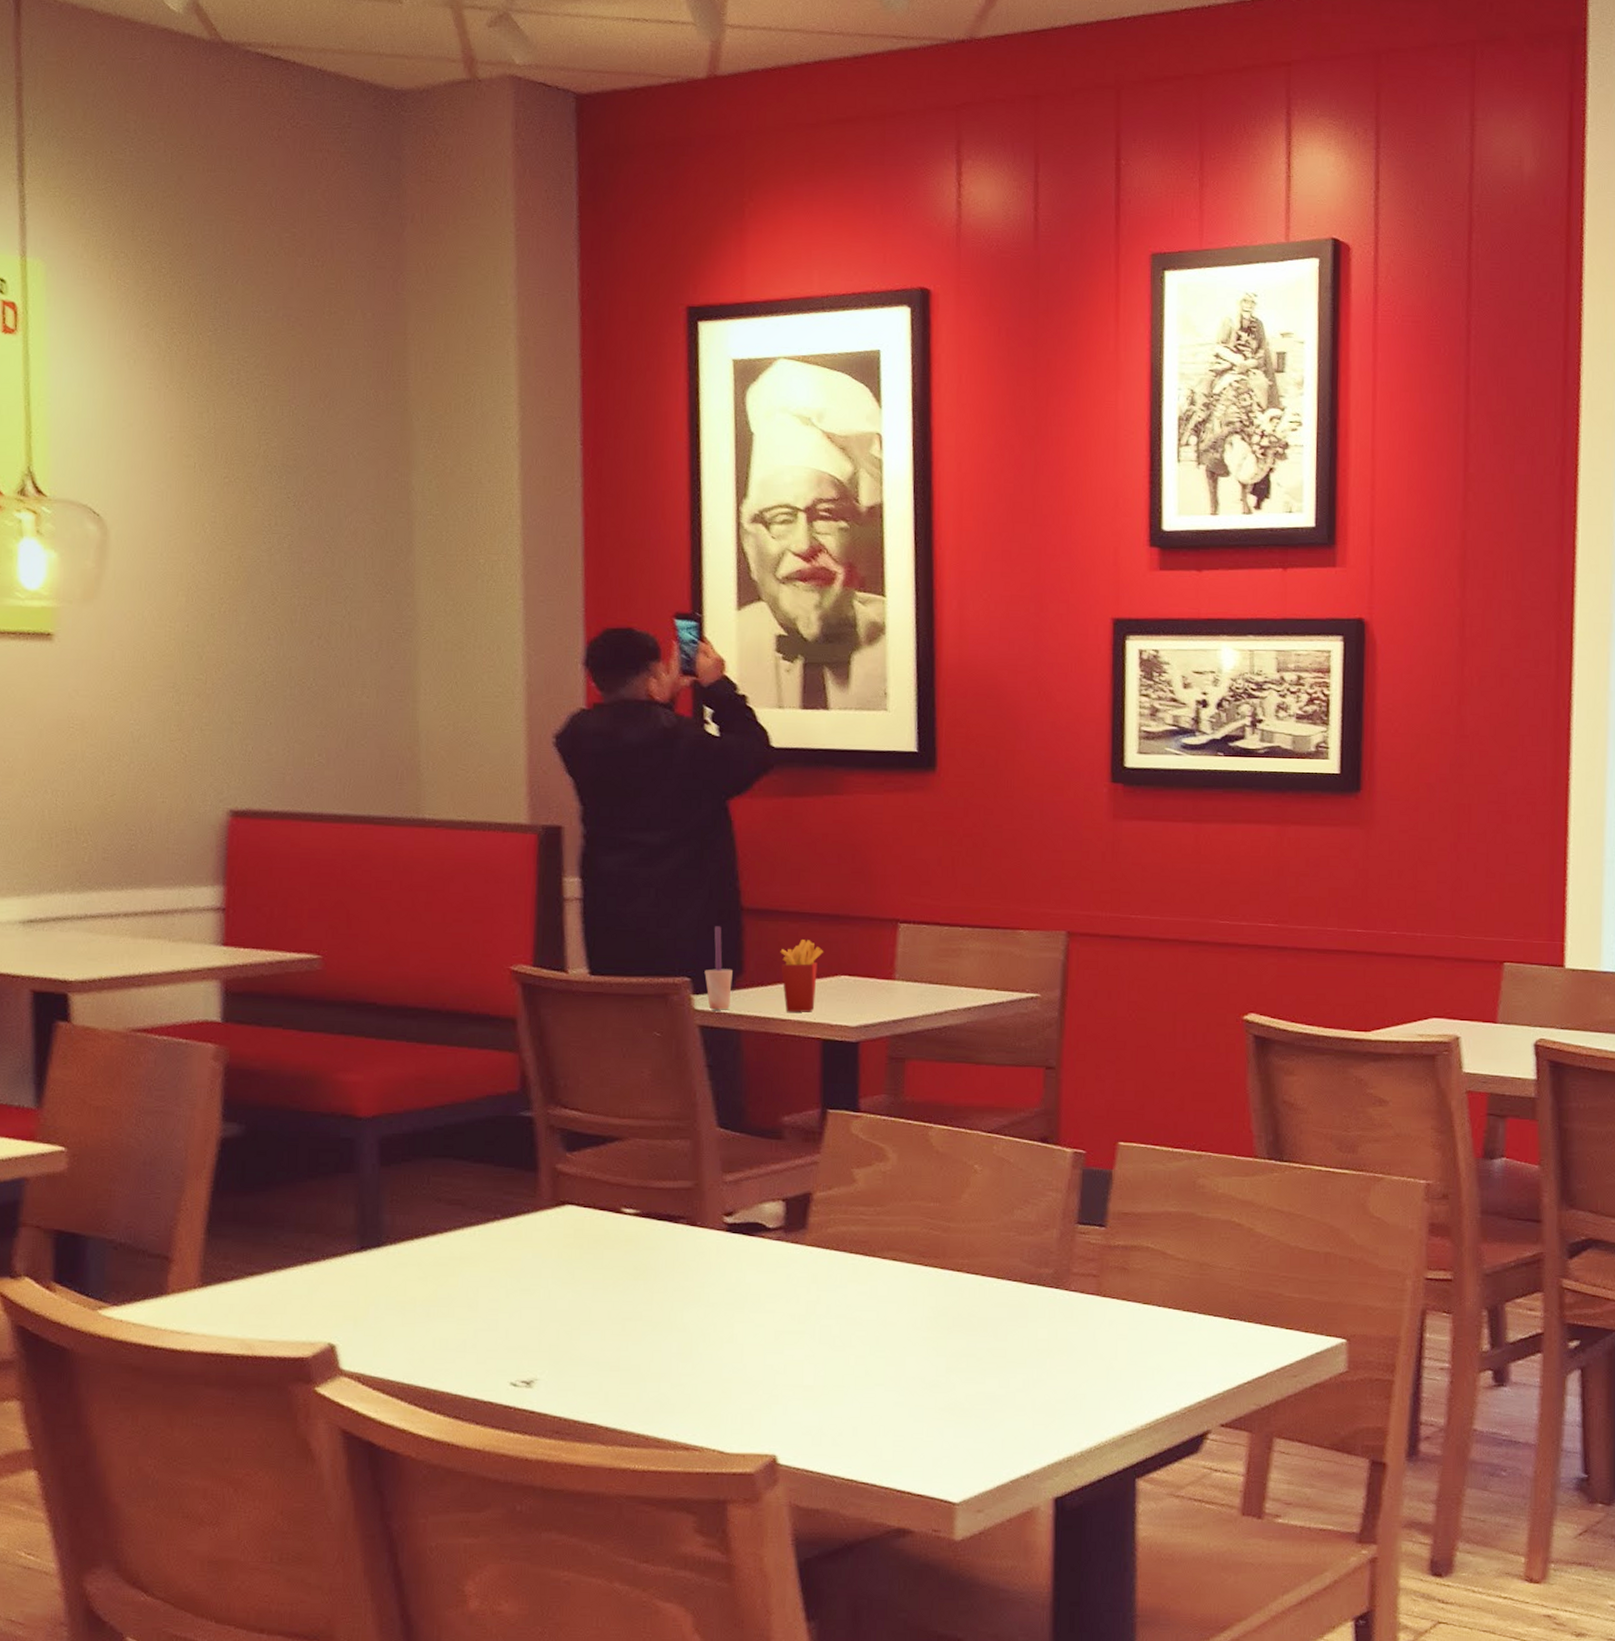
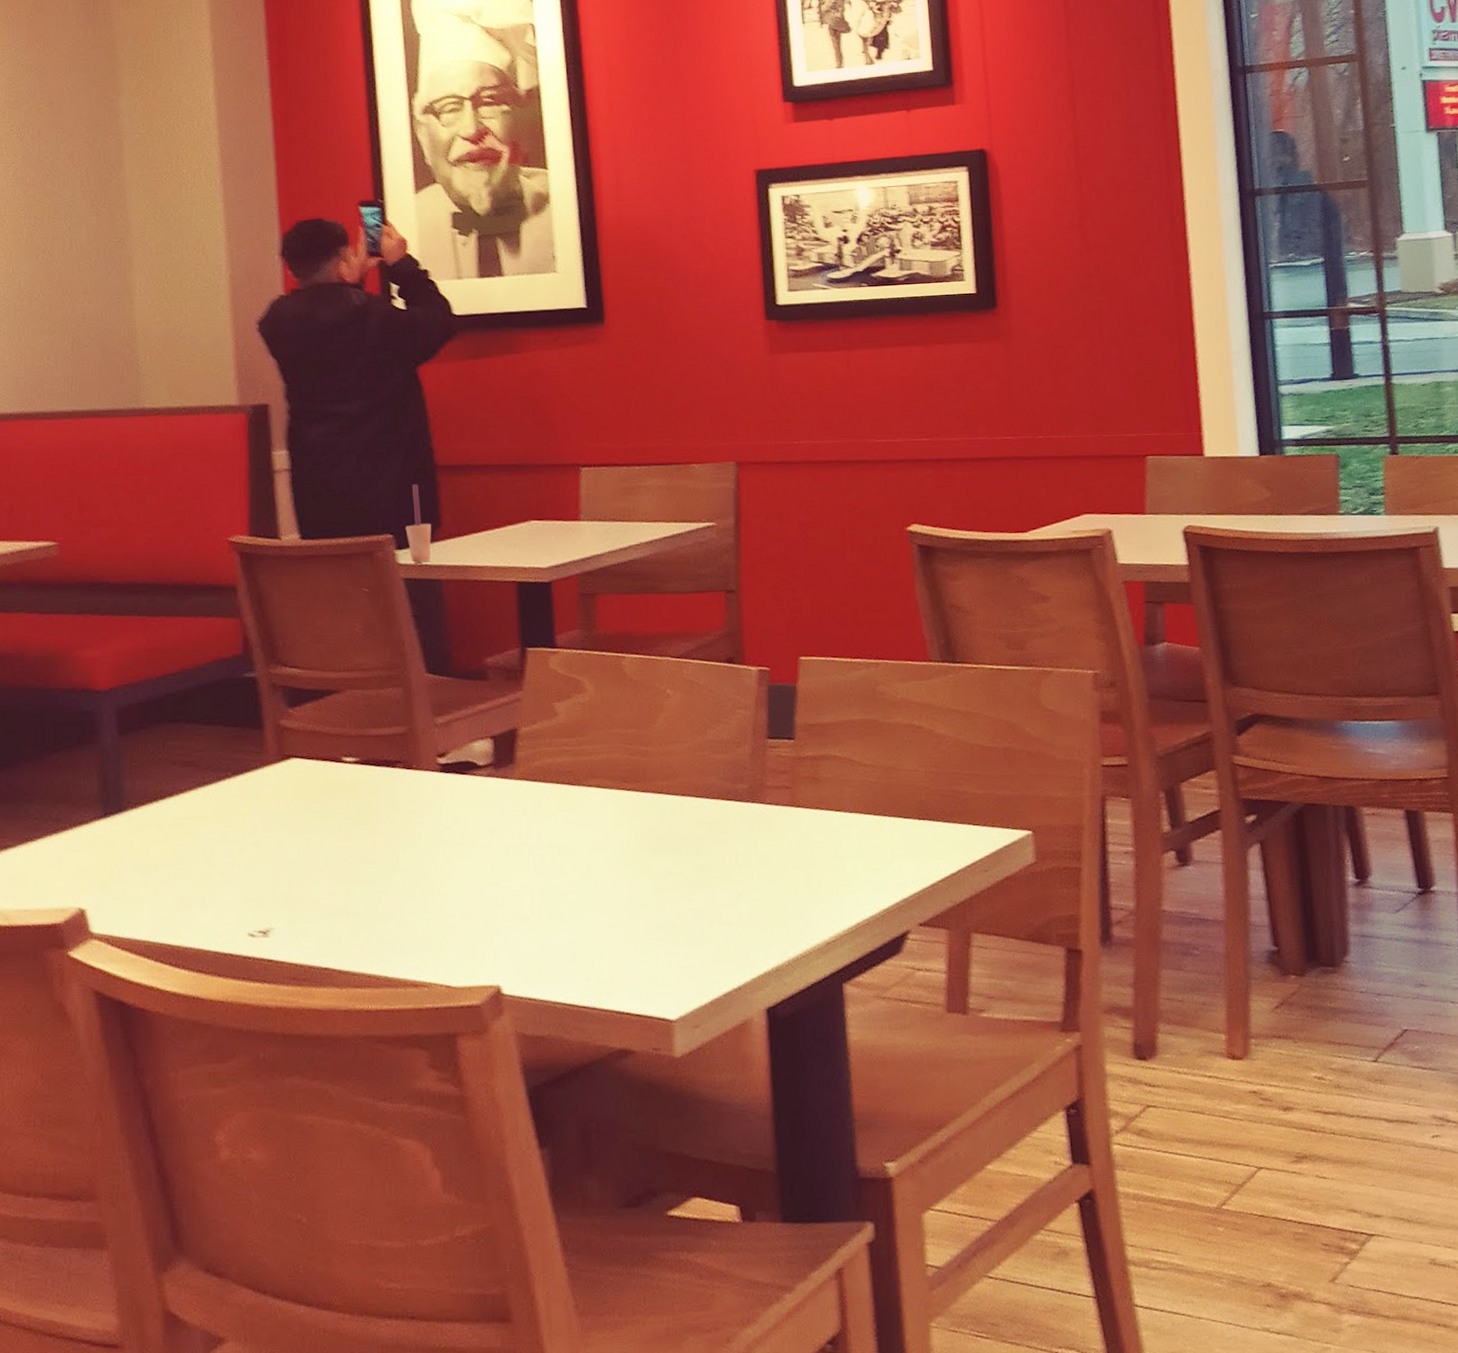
french fries: present [780,940,824,1012] -> none [473,490,514,559]

